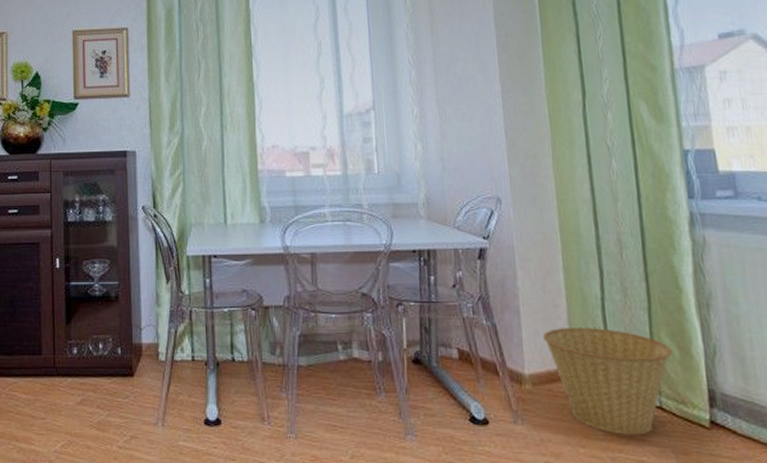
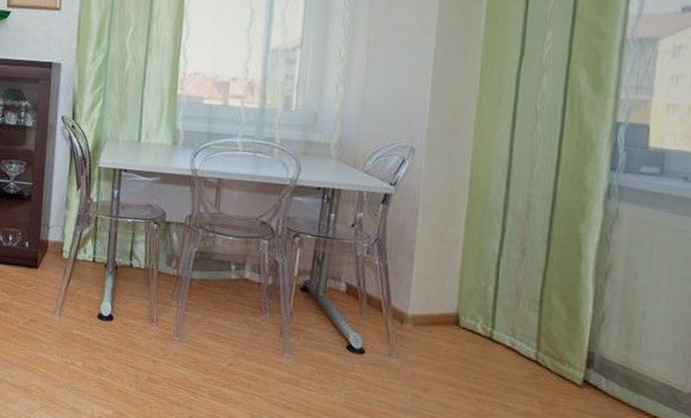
basket: present [542,327,673,435] -> none [432,276,561,383]

